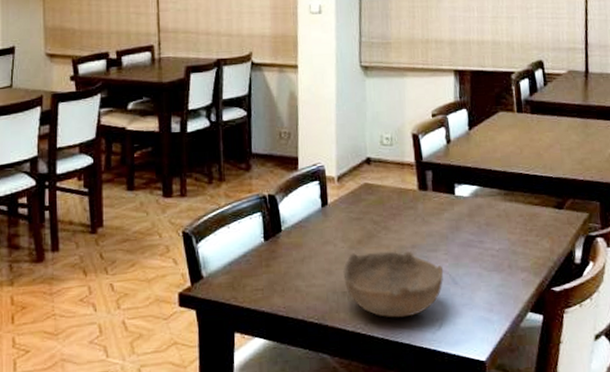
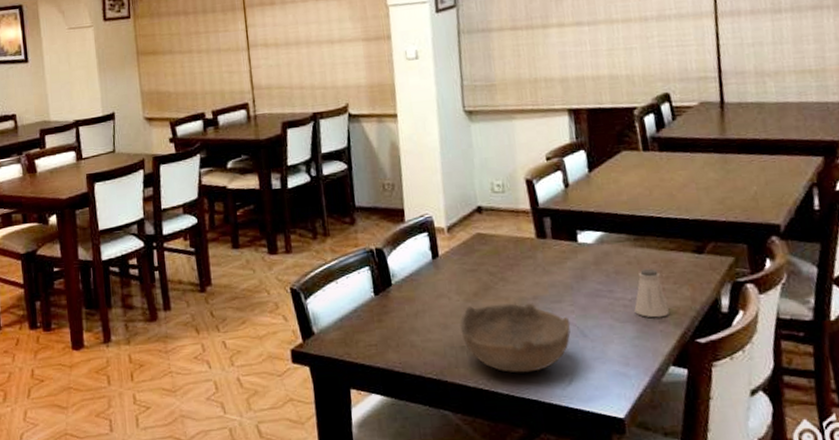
saltshaker: none [500,221,530,268] -> present [634,268,669,318]

